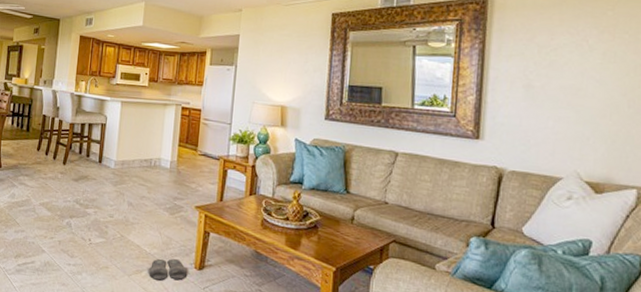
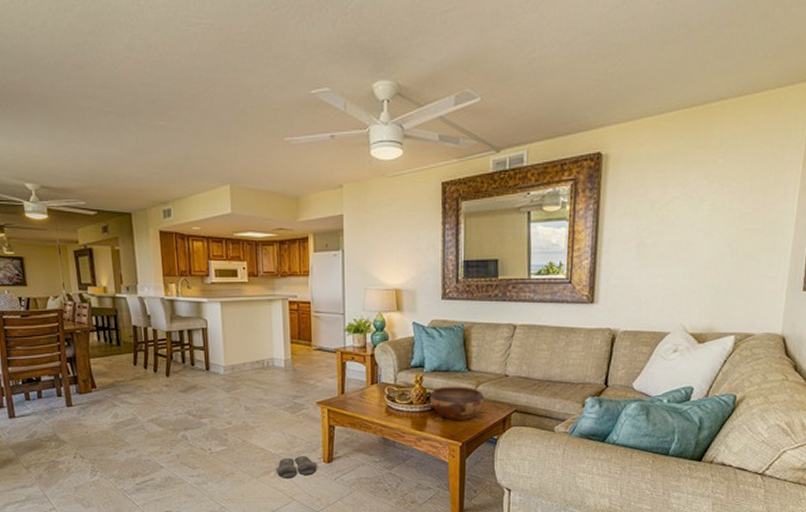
decorative bowl: none [305,206,363,245] -> present [429,386,485,421]

